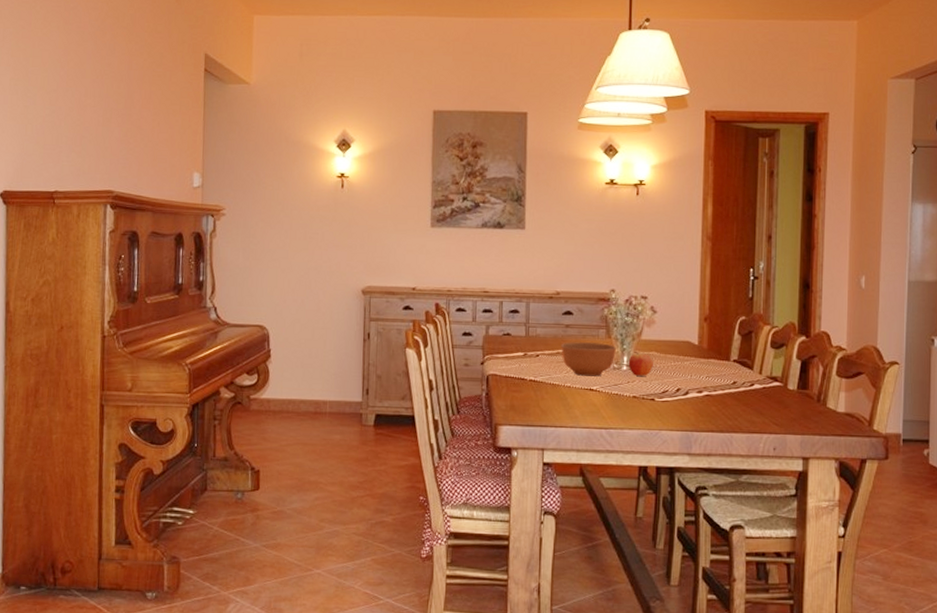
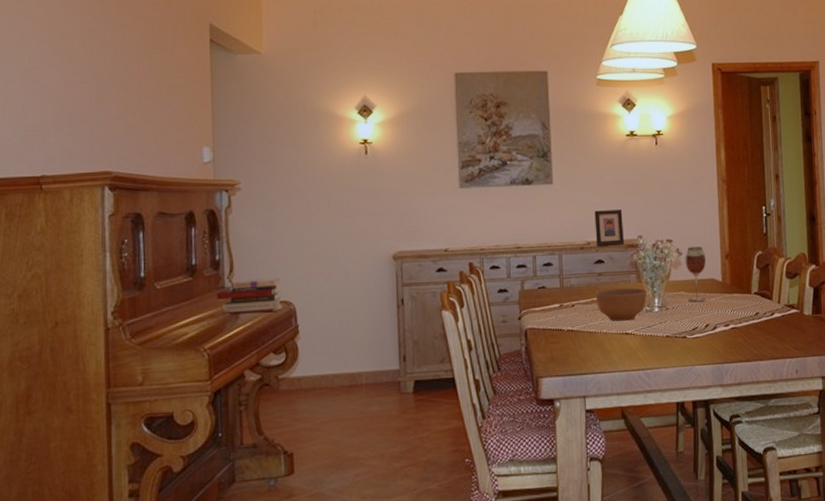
books: none [199,301,257,335] -> present [217,277,282,315]
picture frame: none [565,260,596,298] -> present [594,210,625,246]
fruit: present [628,351,653,376] -> none [659,292,683,316]
wineglass: none [659,306,682,365] -> present [685,246,706,302]

